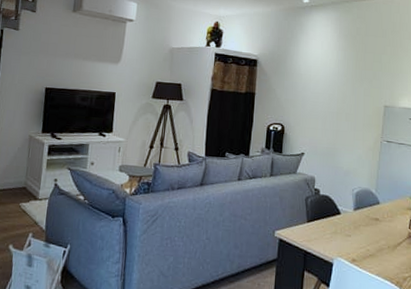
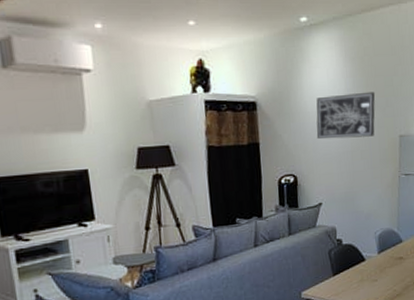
wall art: none [306,63,364,103] -> present [316,91,375,139]

